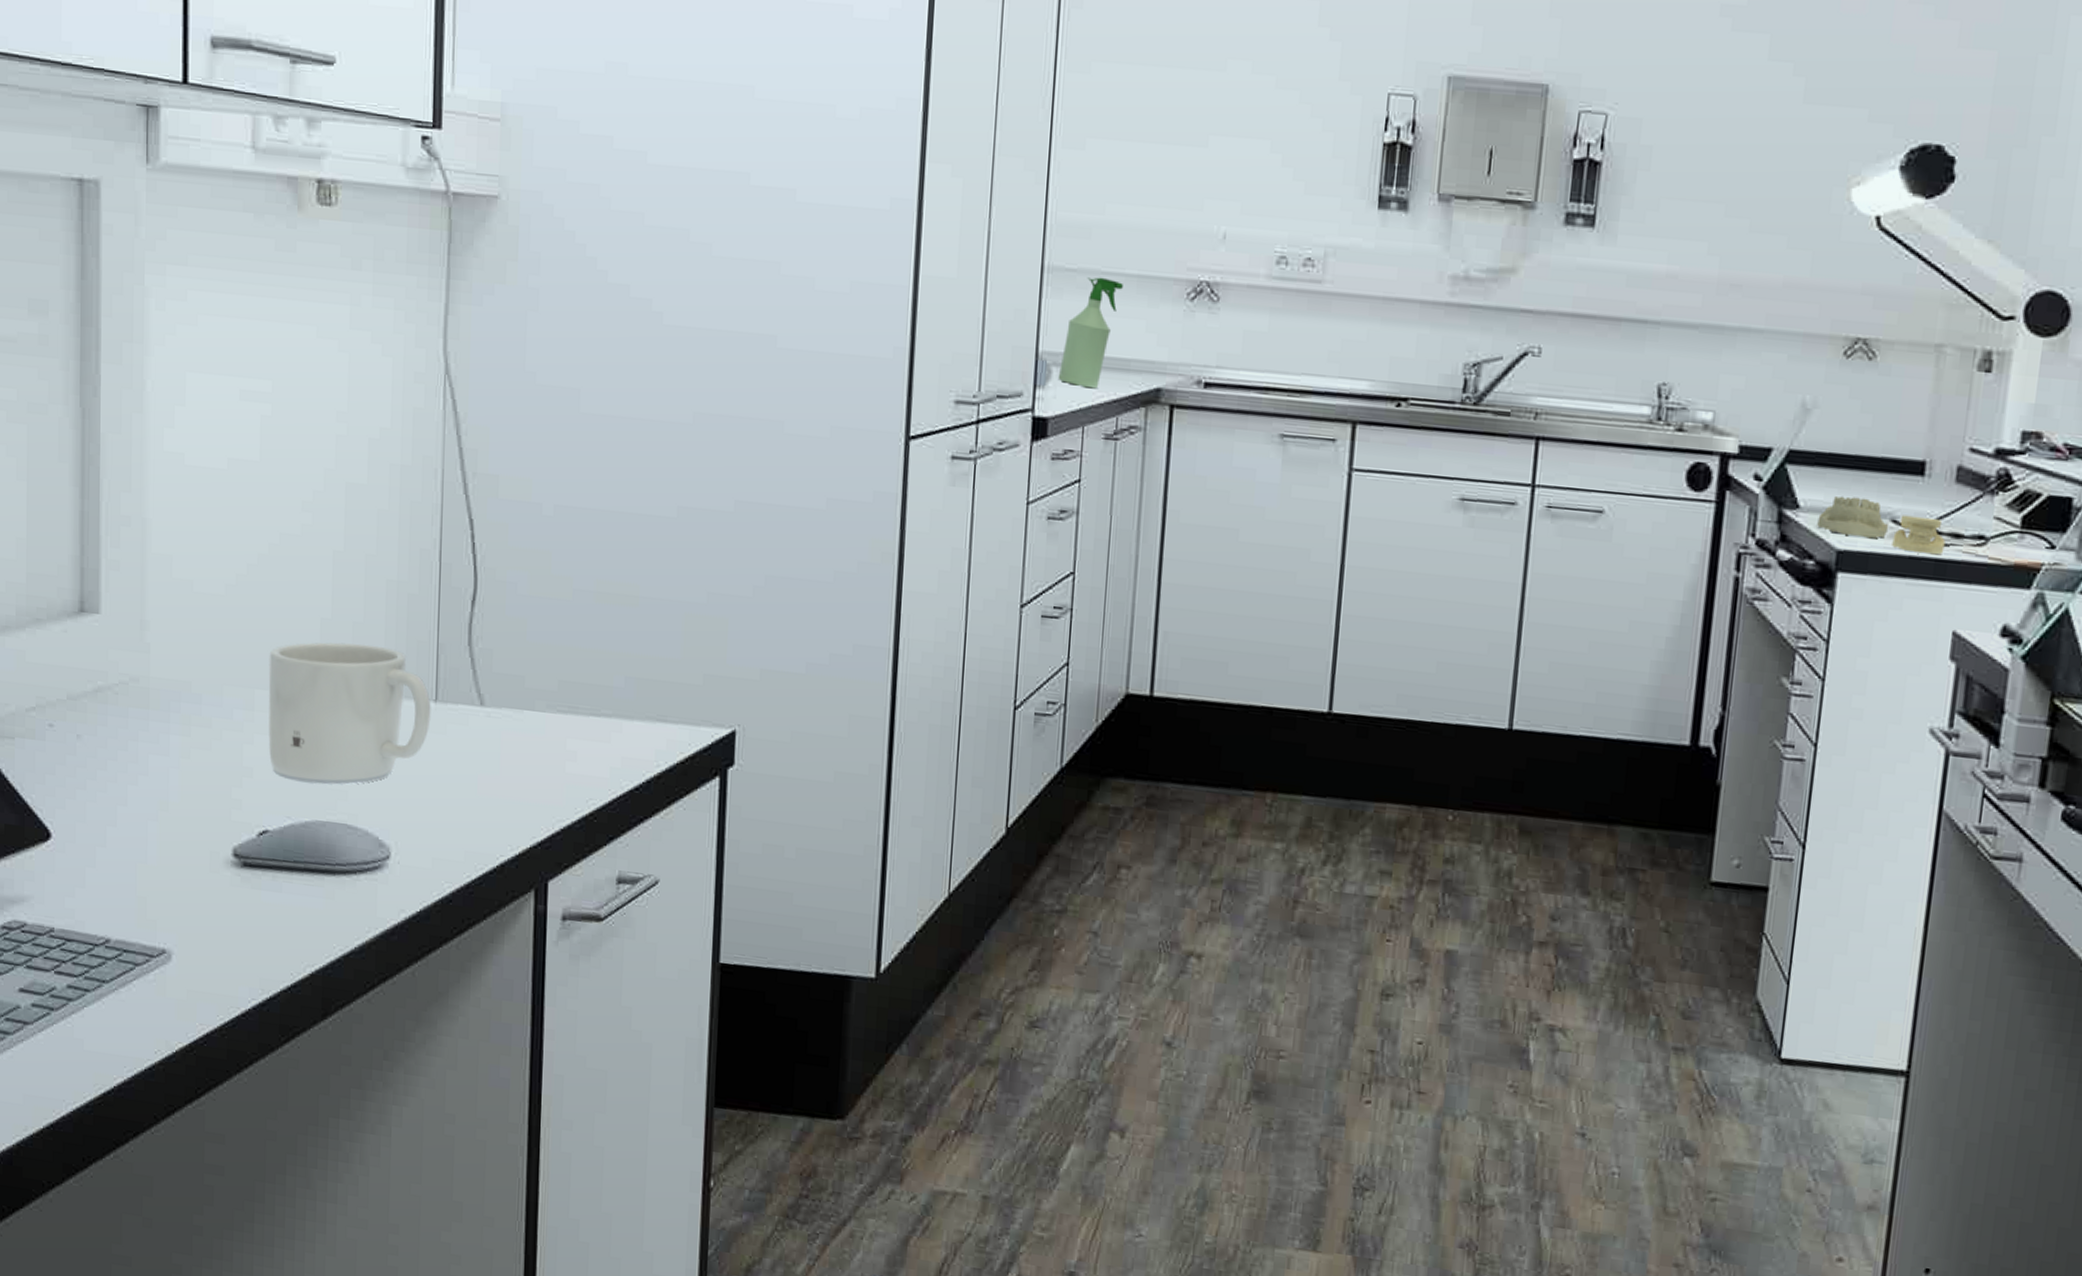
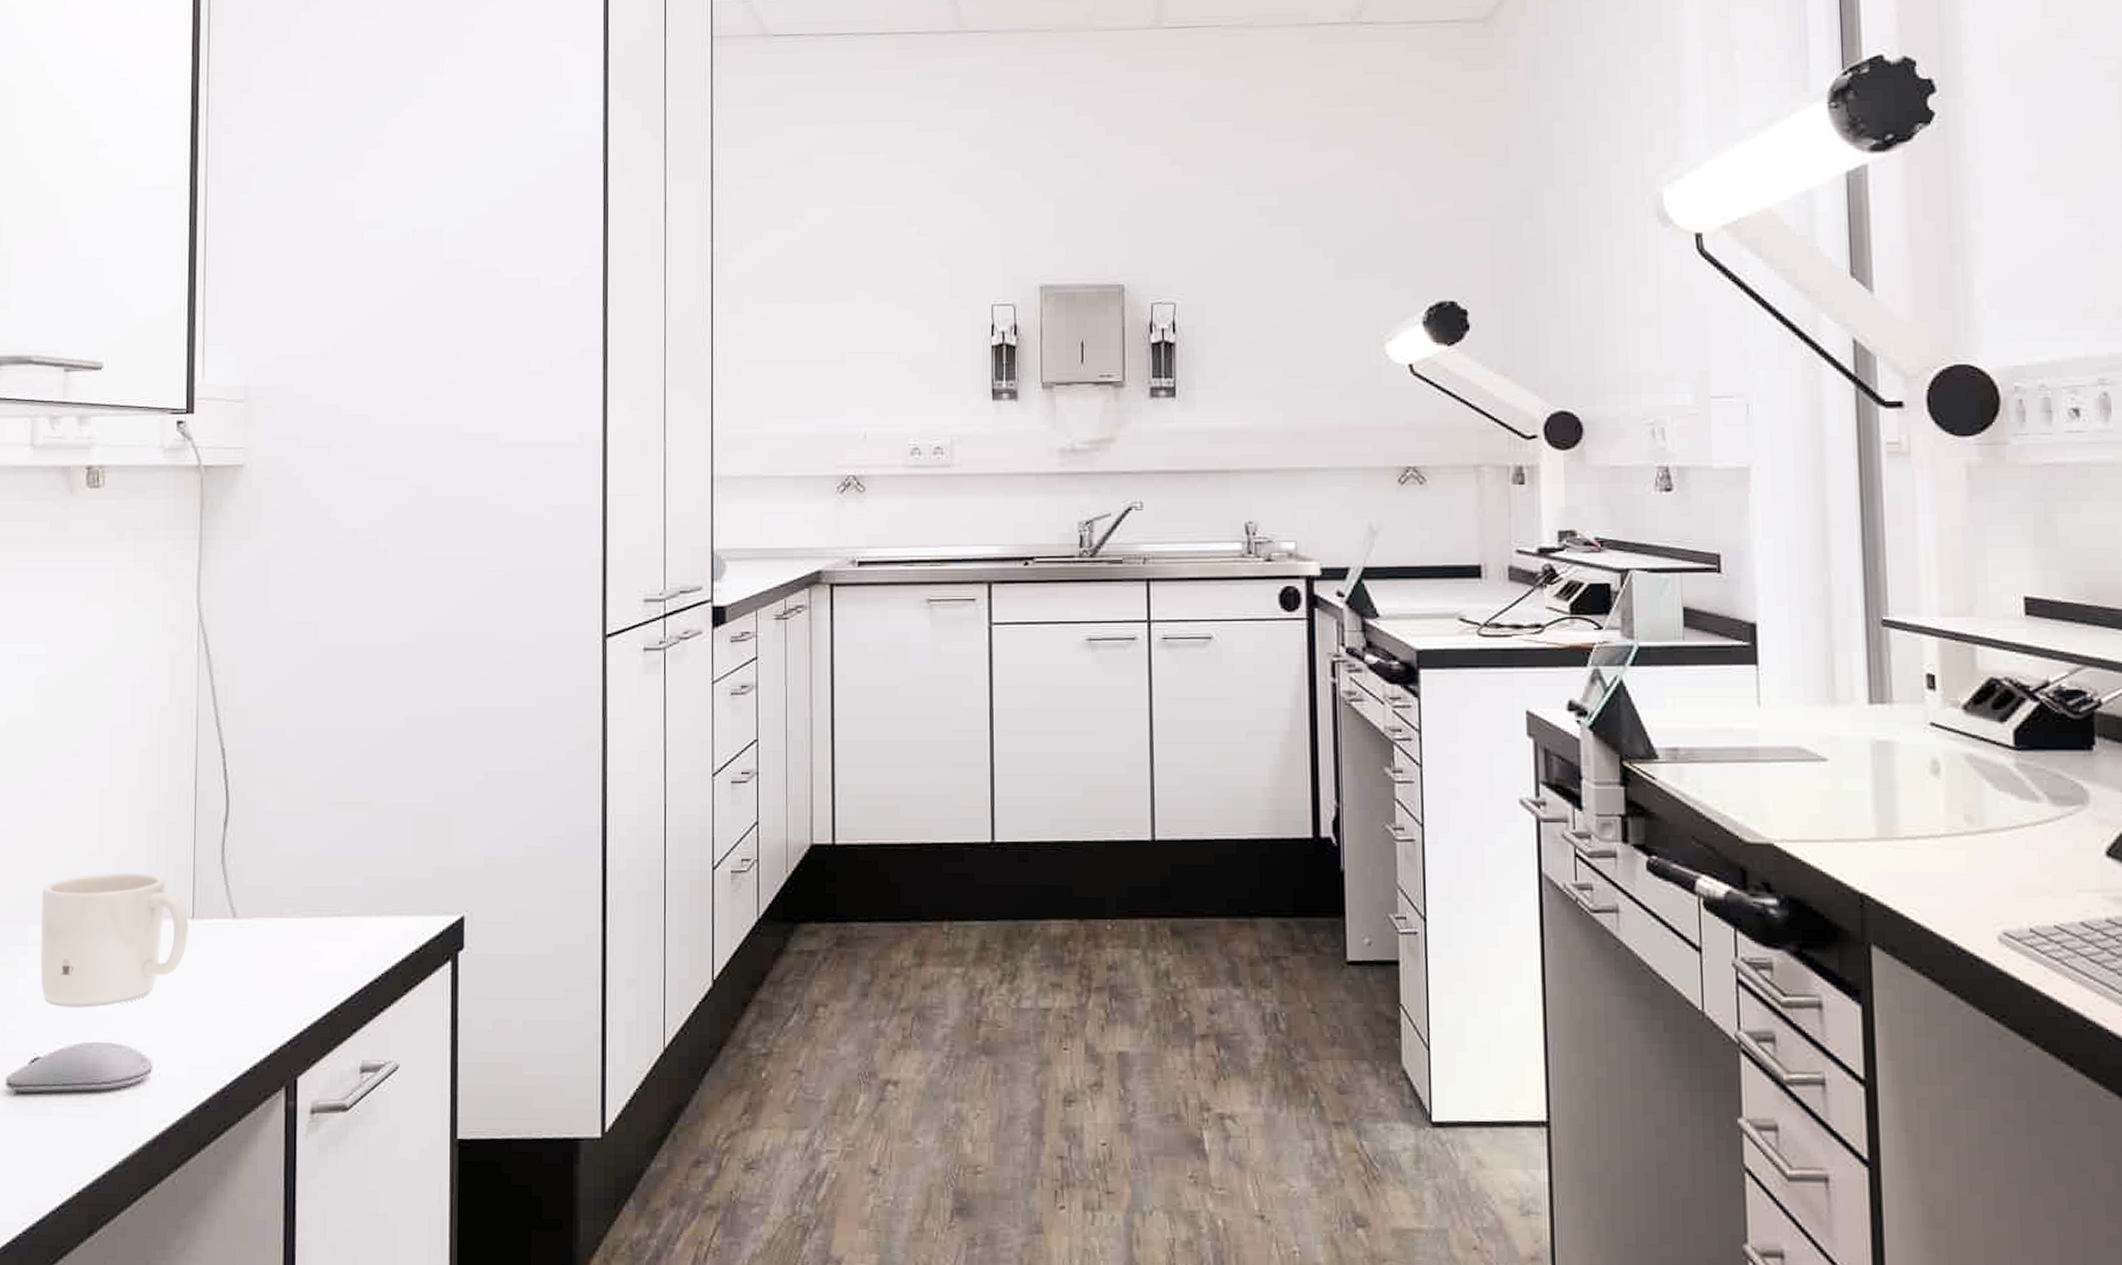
spray bottle: present [1057,277,1123,389] -> none [731,481,782,577]
dental model: present [1817,495,1889,538] -> none [1396,602,1458,636]
dental model: present [1892,515,1945,555] -> none [1463,613,1508,645]

